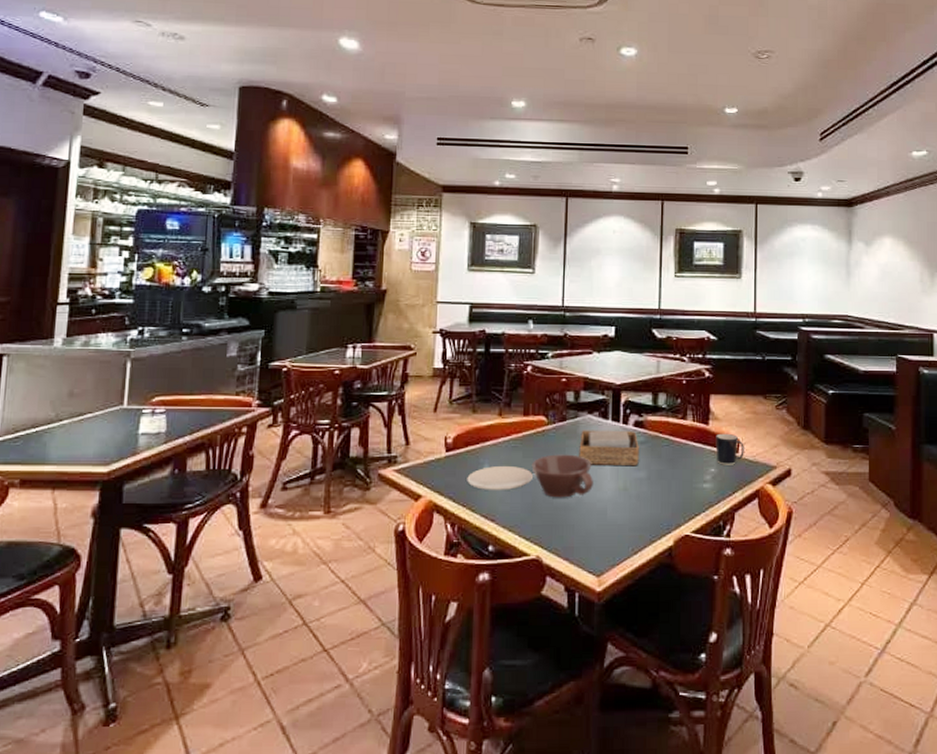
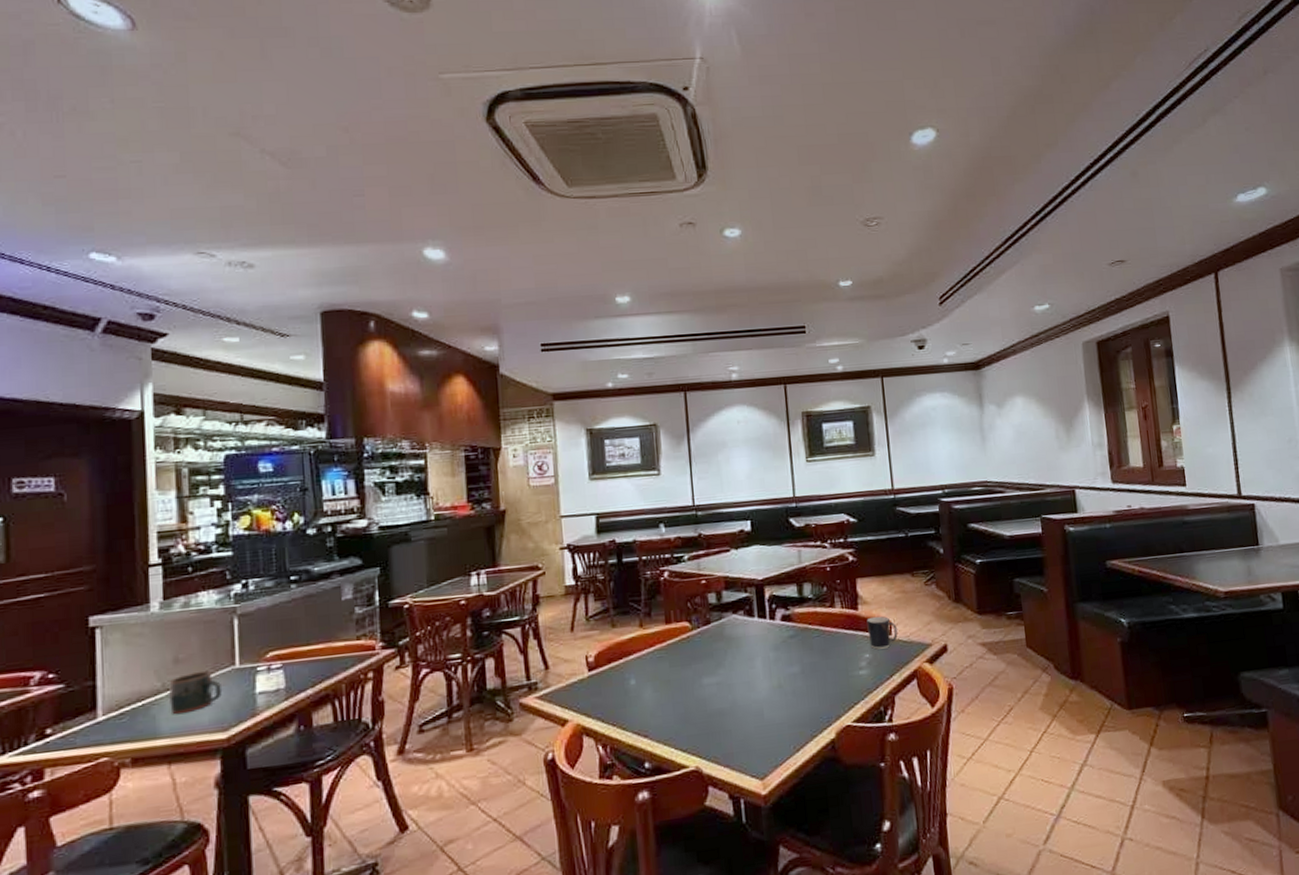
mug: none [60,406,109,443] -> present [169,670,223,714]
plate: present [467,465,534,491] -> none [613,677,684,707]
cup: present [531,454,593,498] -> none [679,657,746,705]
napkin holder: present [579,430,639,467] -> none [727,626,791,666]

